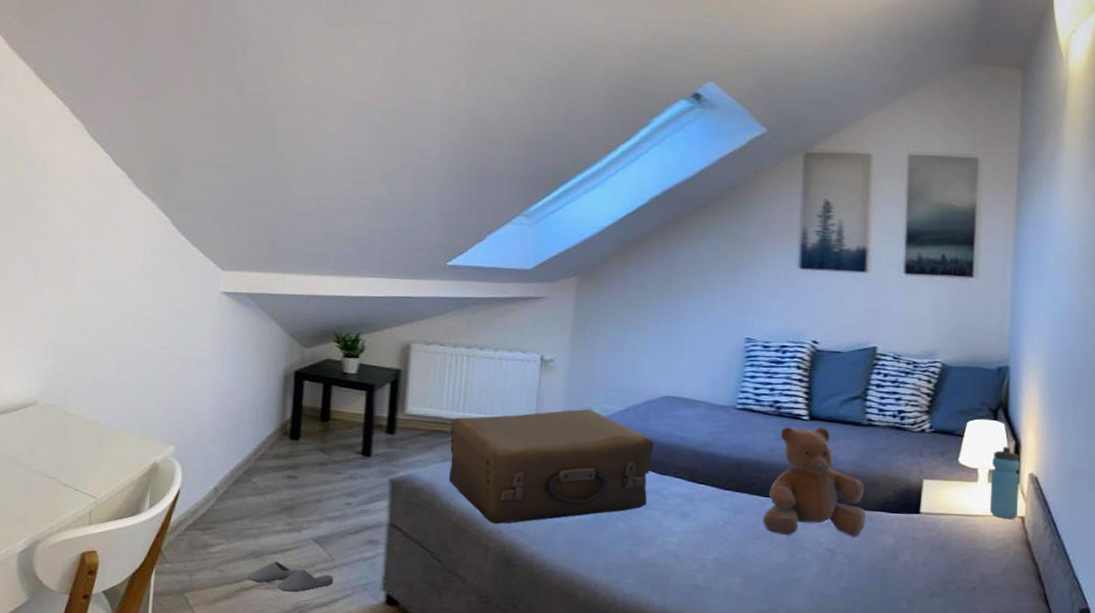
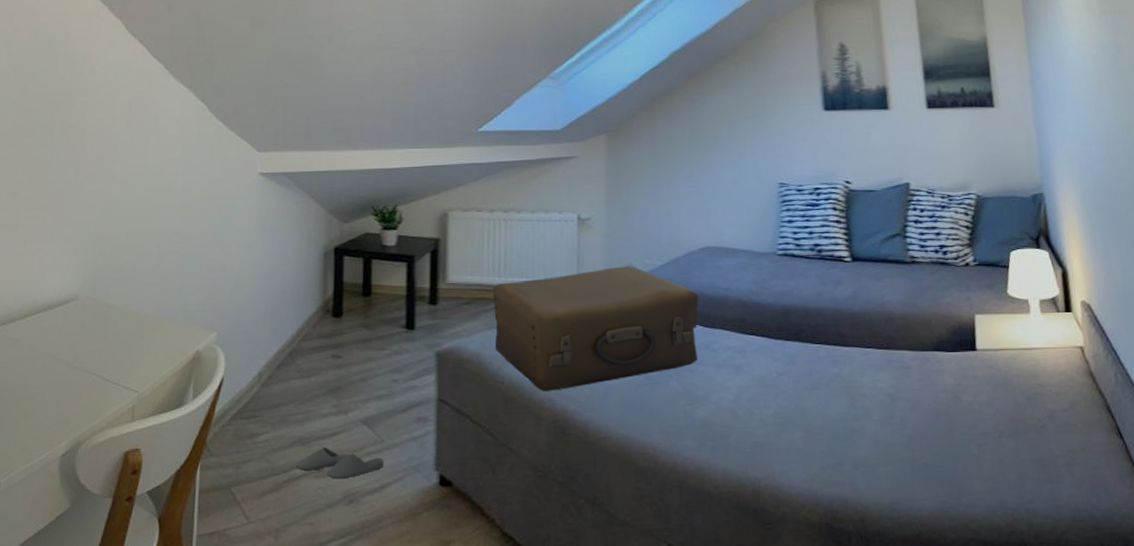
teddy bear: present [762,426,867,536] -> none [817,267,923,382]
water bottle: present [989,447,1021,519] -> none [1041,275,1077,350]

